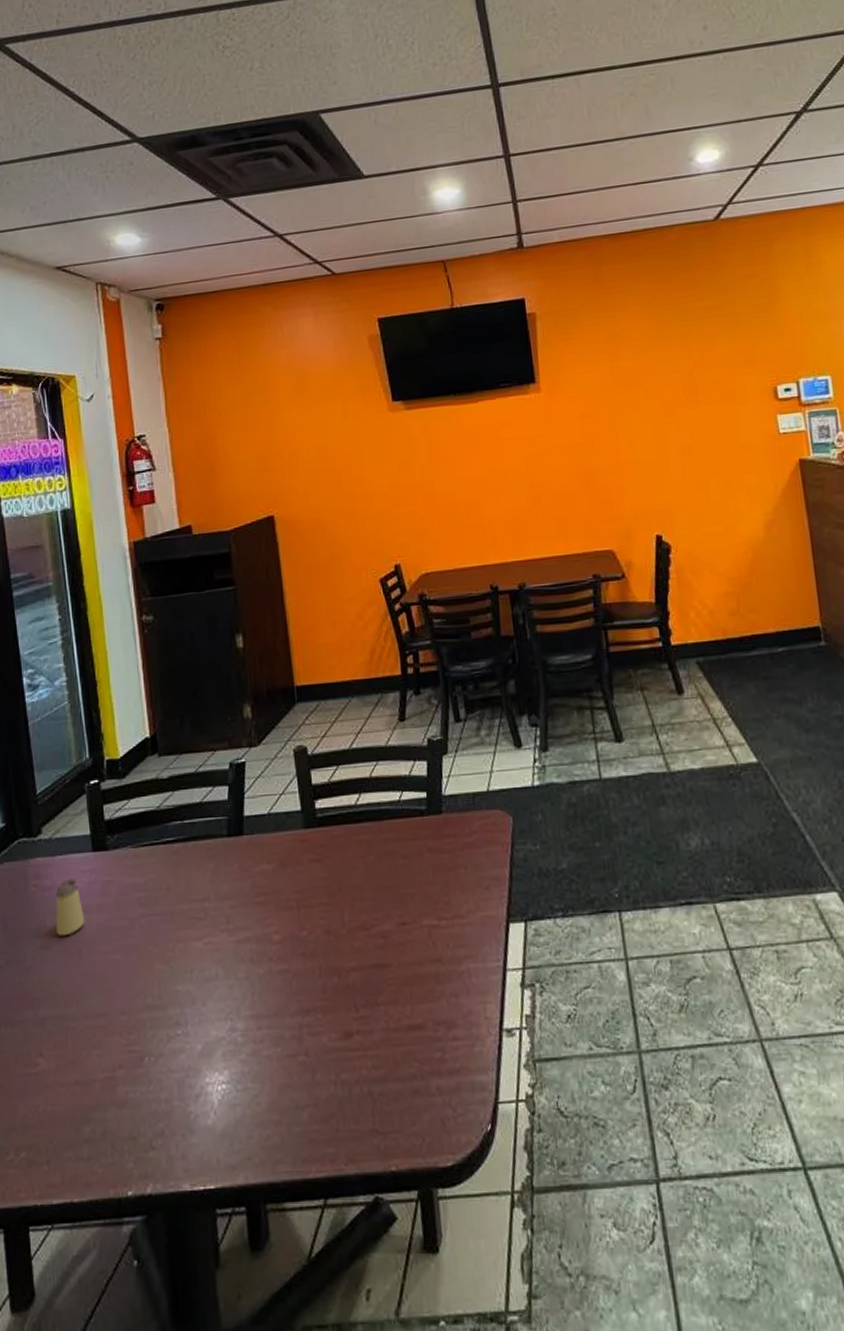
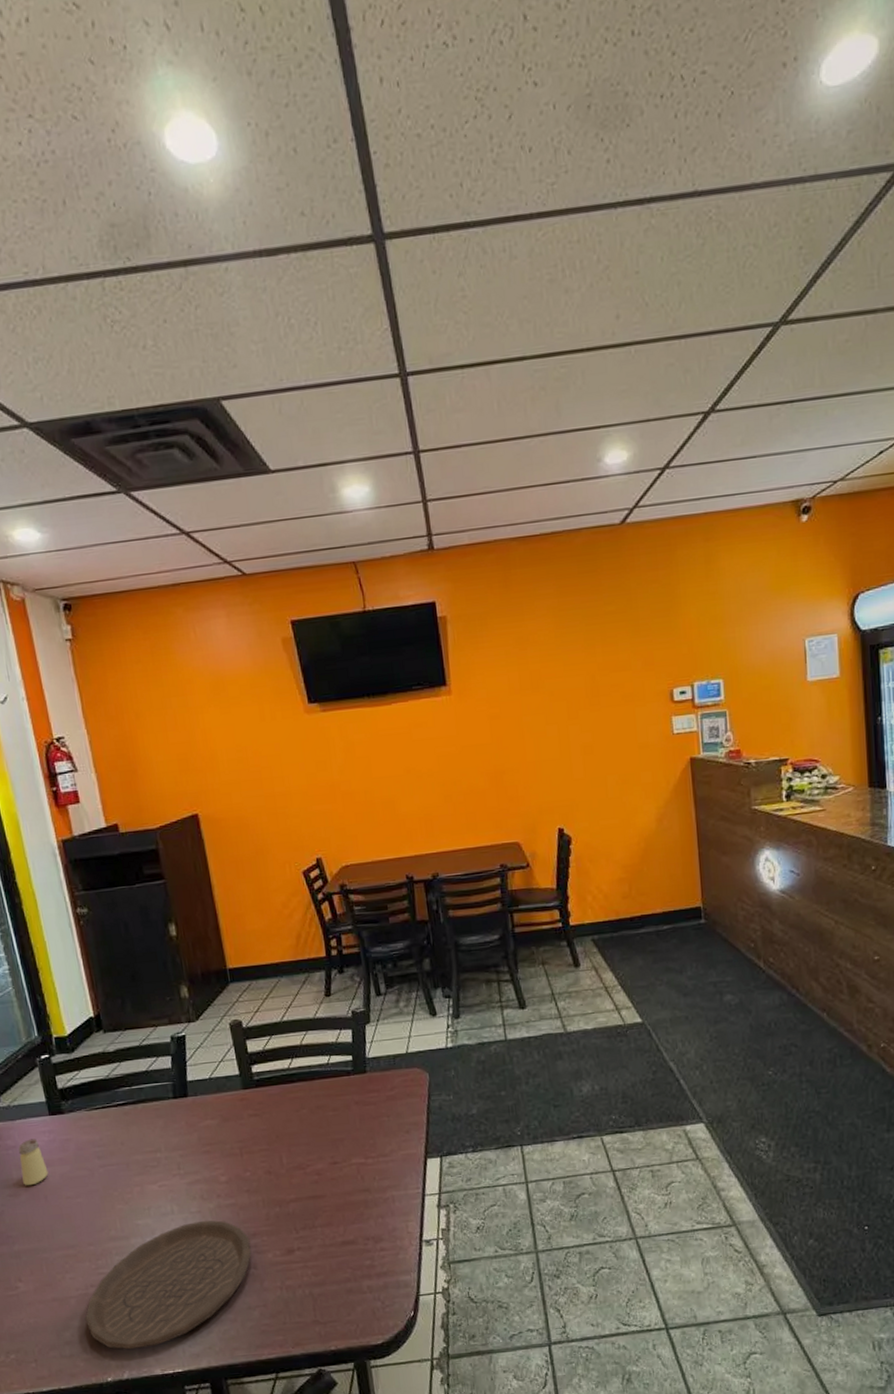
plate: none [108,989,304,1155] -> present [85,1220,252,1350]

